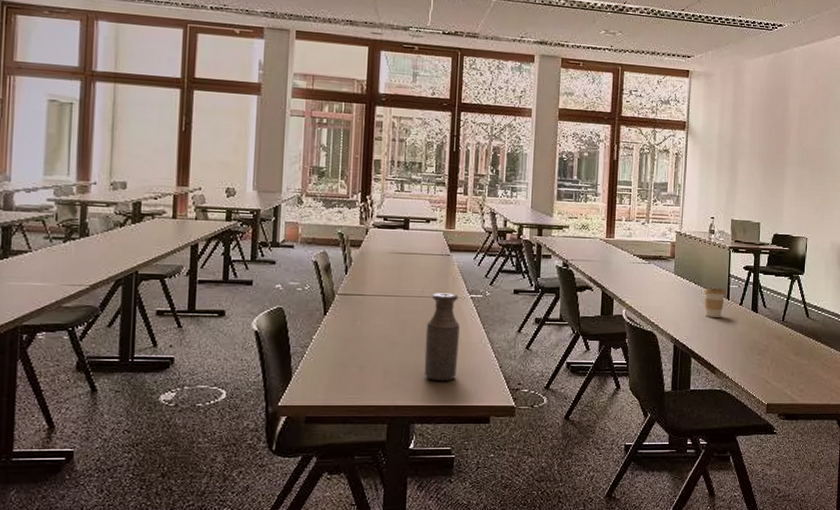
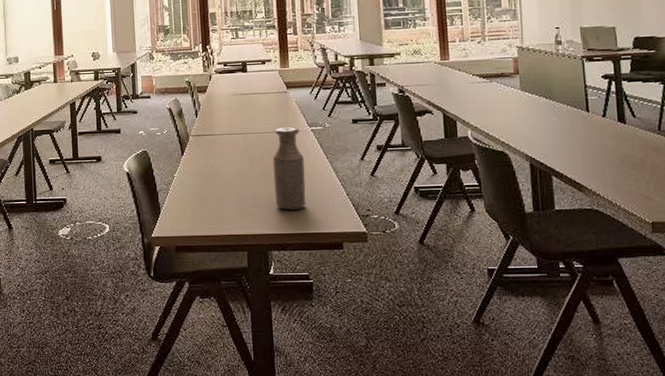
coffee cup: present [704,289,725,317] -> none [558,101,583,132]

